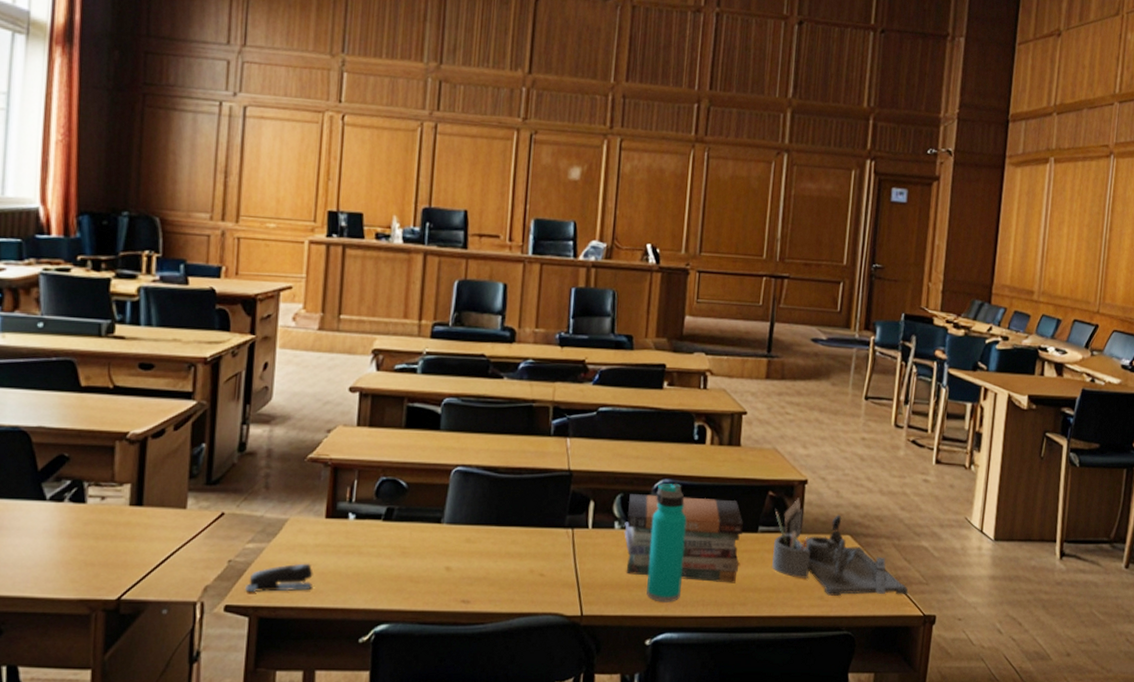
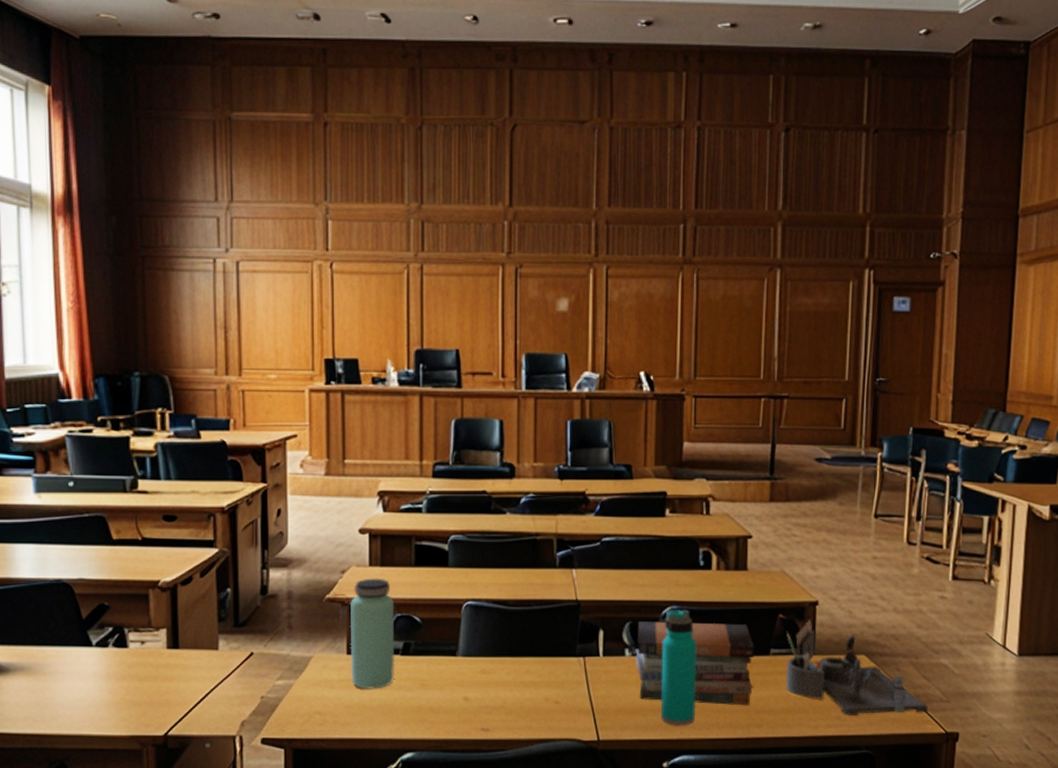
stapler: present [245,563,313,593] -> none [279,697,340,726]
bottle: none [327,438,380,556] -> present [349,578,395,689]

